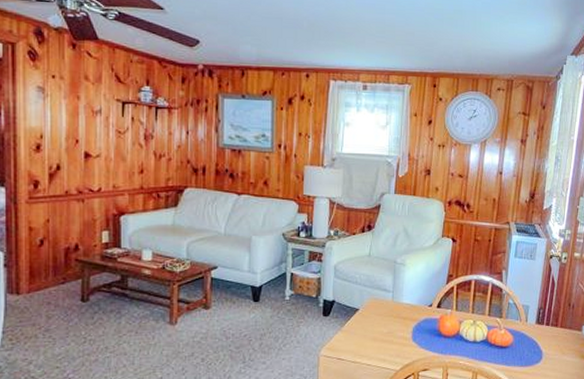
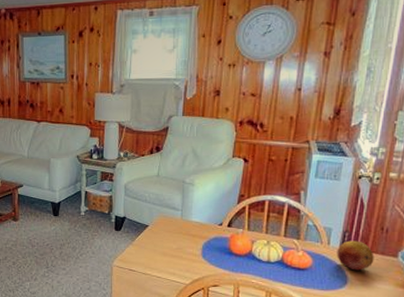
fruit: none [533,317,564,346] -> present [337,240,374,271]

